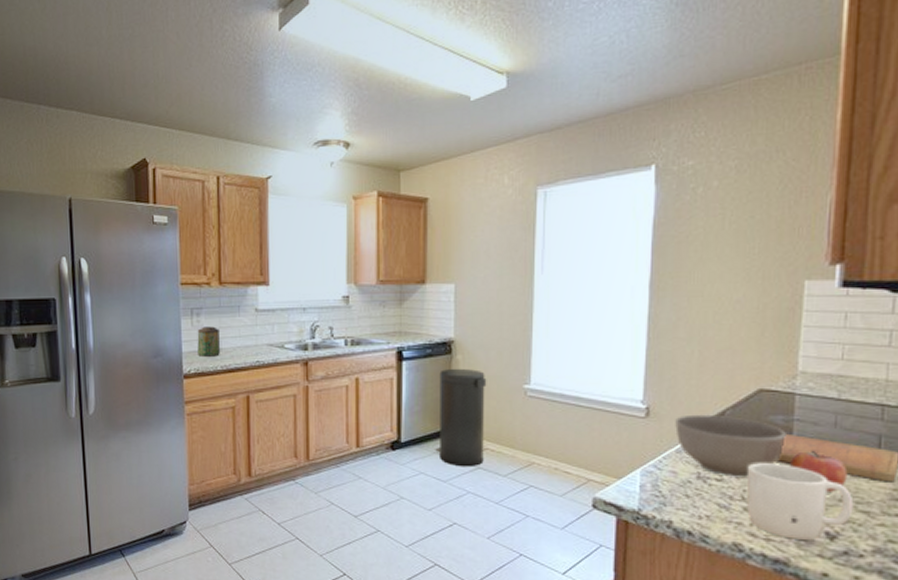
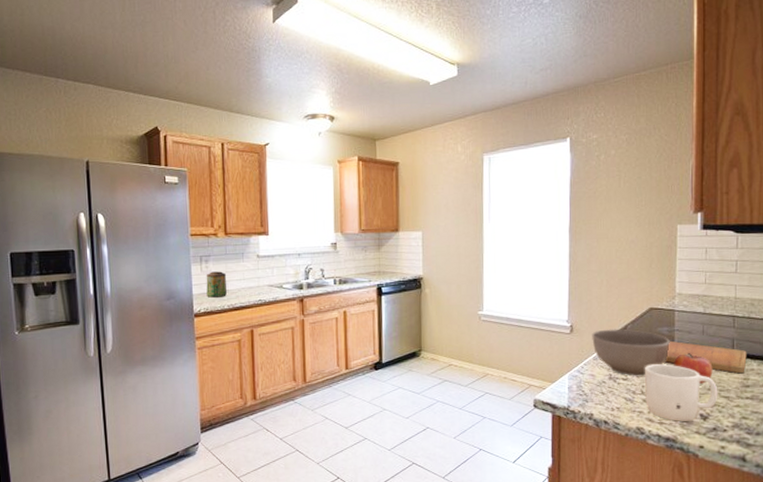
pedal bin: present [435,368,487,466] -> none [410,300,450,380]

